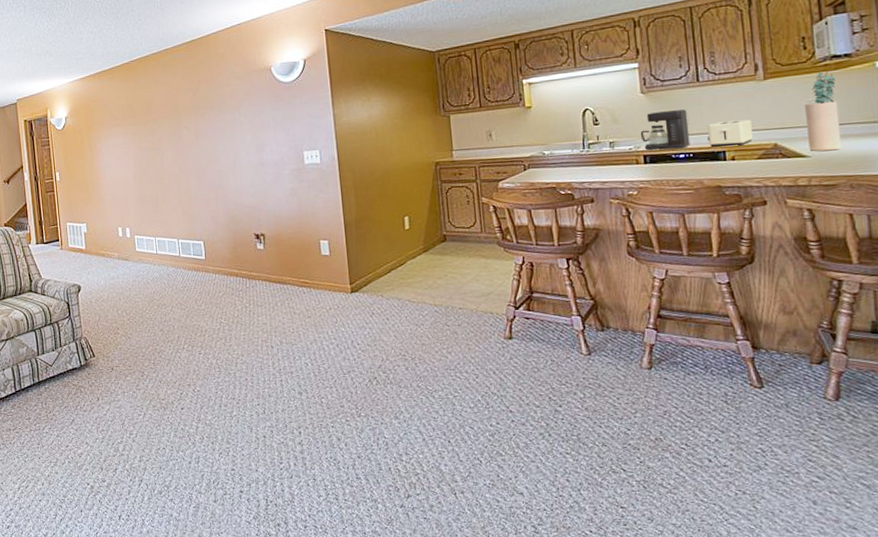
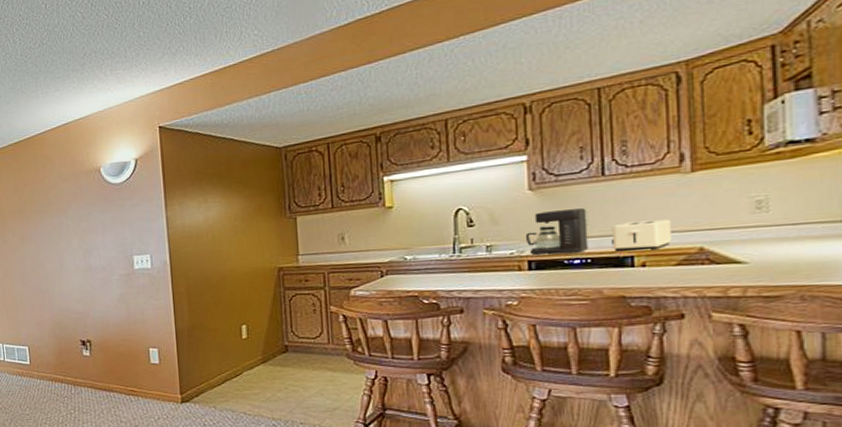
vase: present [805,69,842,152] -> none [745,158,793,257]

